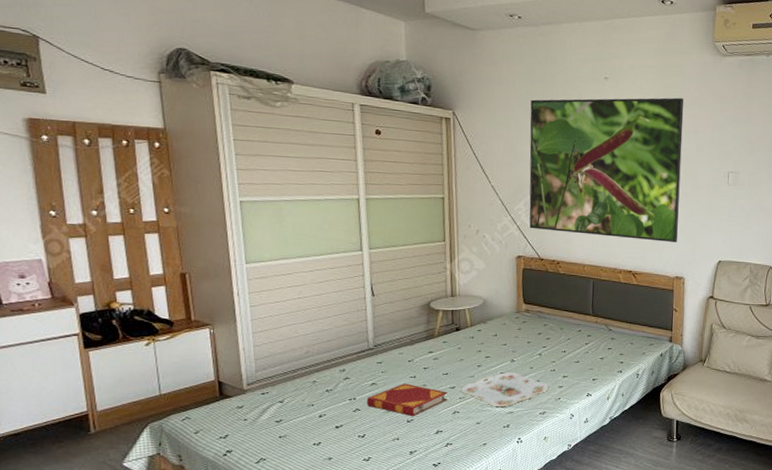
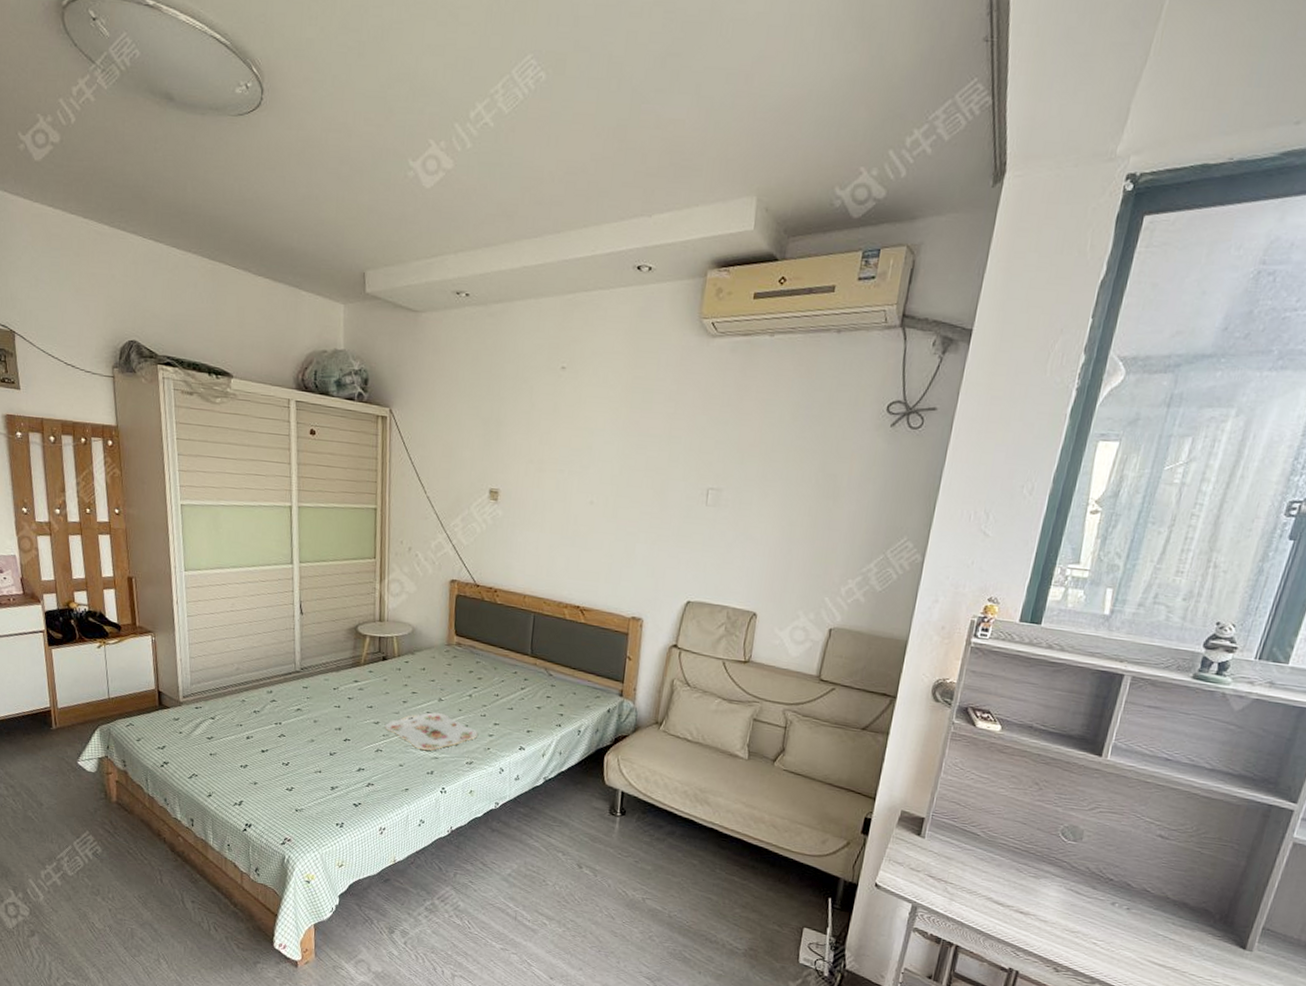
hardback book: present [366,383,448,417] -> none [291,712,372,750]
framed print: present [529,97,684,242] -> none [466,392,658,575]

